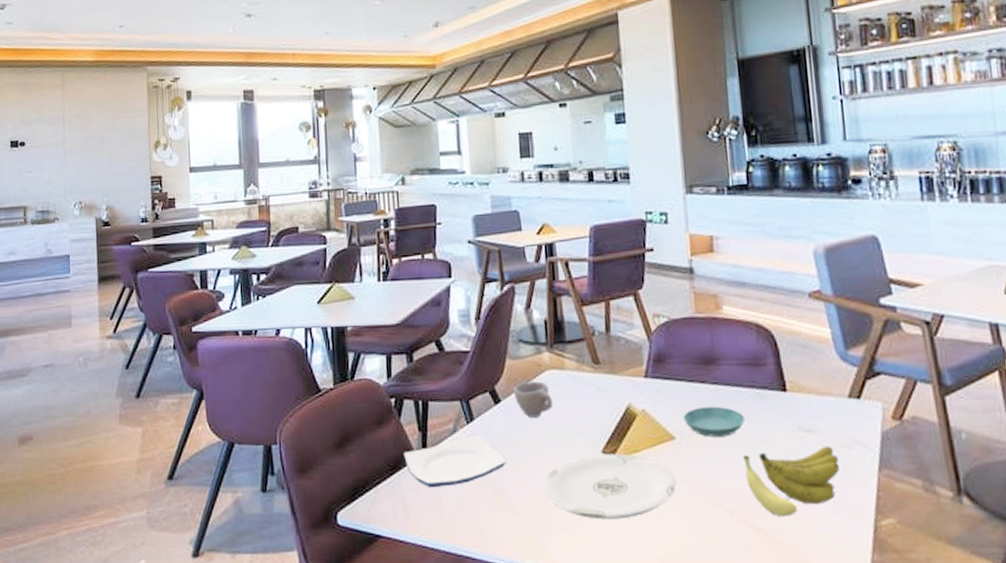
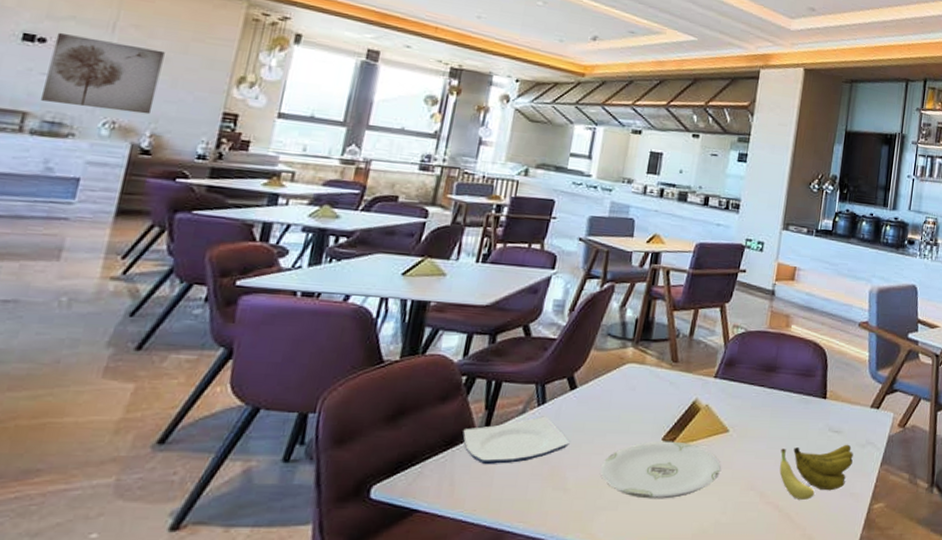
wall art: none [30,132,103,195] -> present [40,32,165,115]
cup: present [514,381,553,417] -> none [591,372,627,405]
saucer: present [683,406,745,437] -> none [739,406,789,432]

